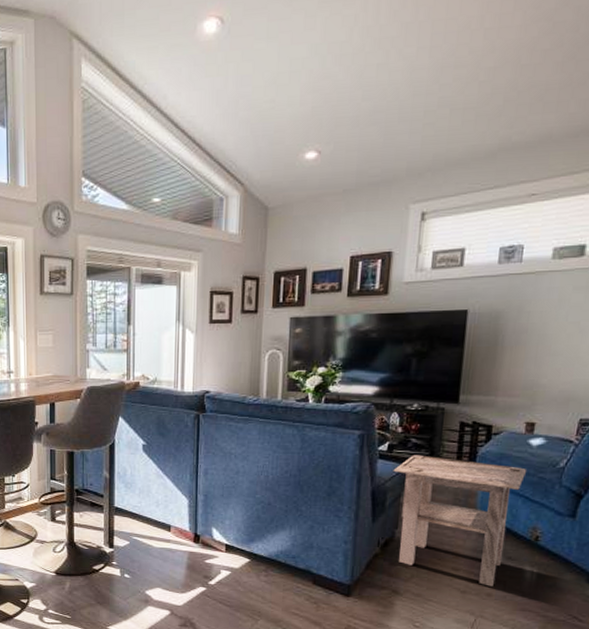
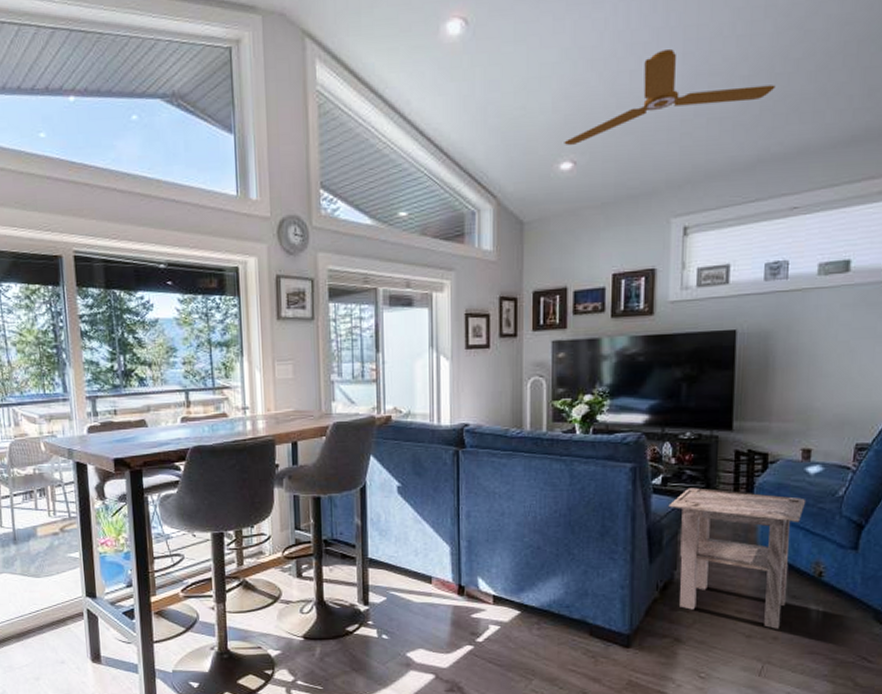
ceiling fan: none [310,43,521,136] -> present [564,49,776,145]

